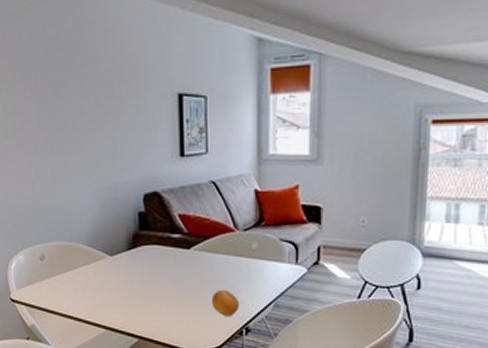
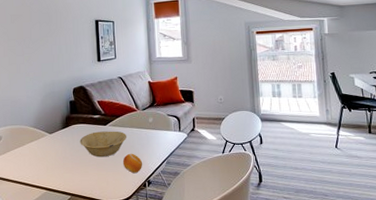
bowl: none [151,257,220,292] -> present [80,131,127,157]

